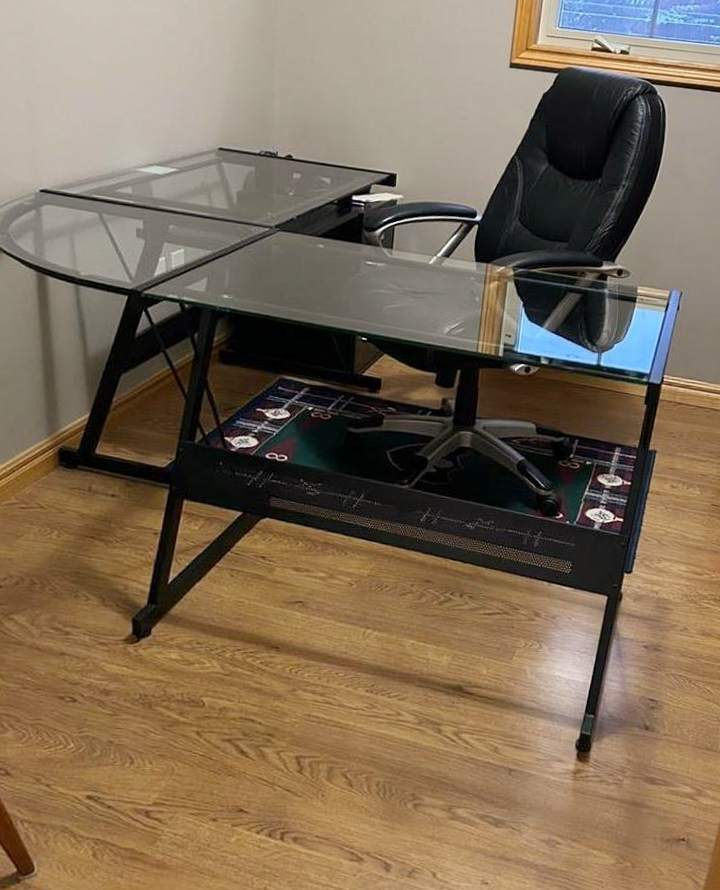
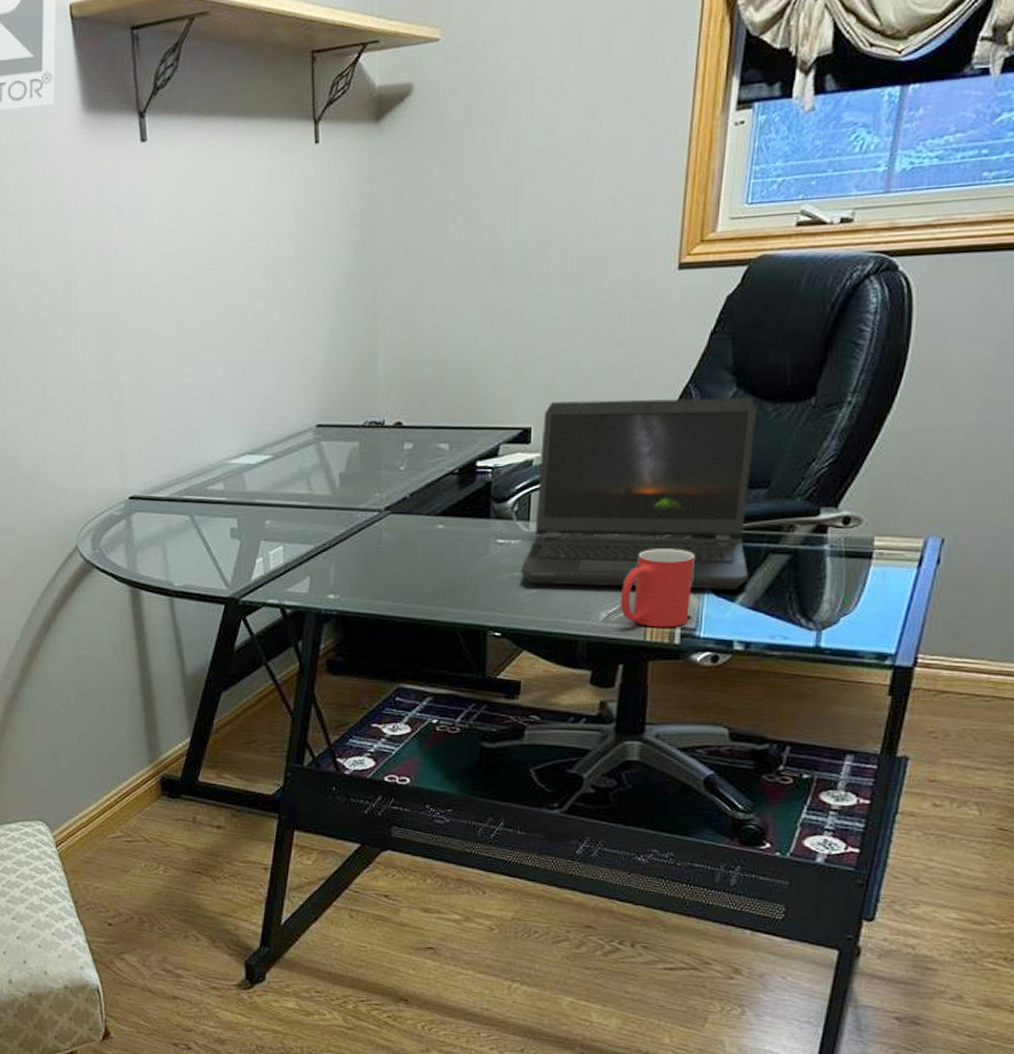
laptop computer: none [384,156,562,318] -> present [520,397,758,590]
mug: none [460,280,515,343] -> present [621,549,695,628]

